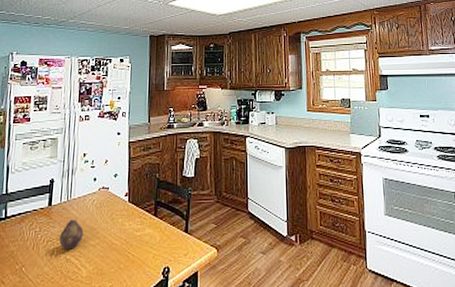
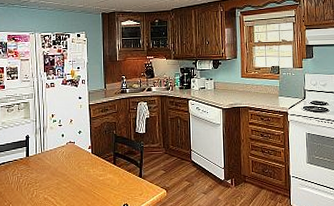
fruit: present [58,219,84,250] -> none [37,167,57,191]

